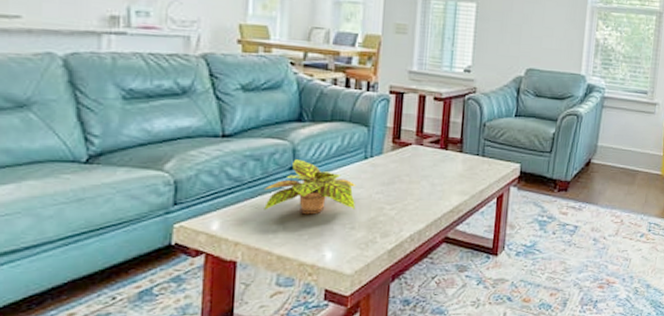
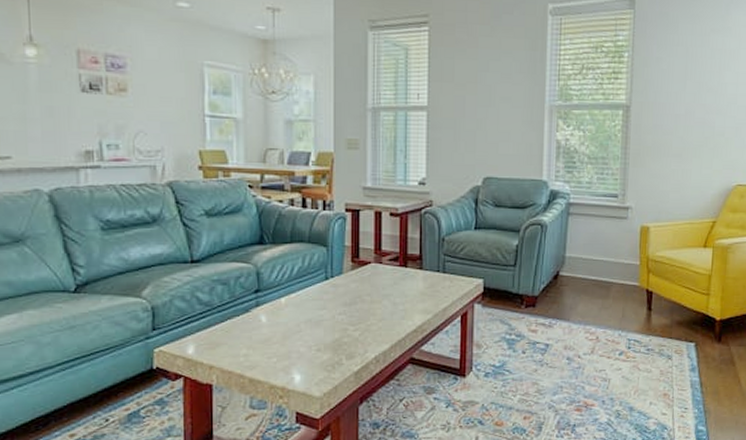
plant: present [263,159,358,215] -> none [232,282,321,337]

